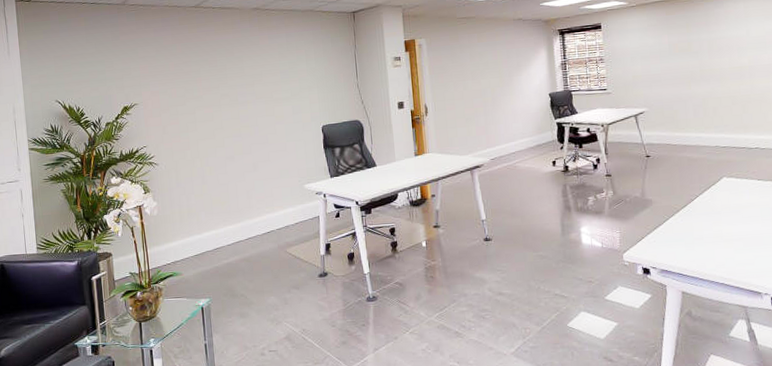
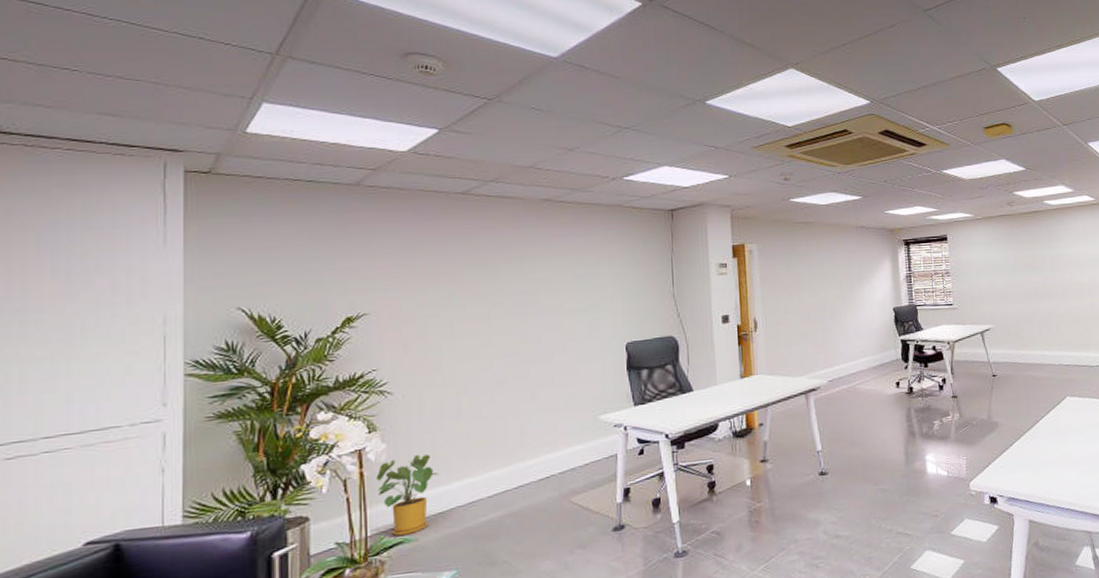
house plant: none [152,210,194,270] -> present [376,454,440,536]

